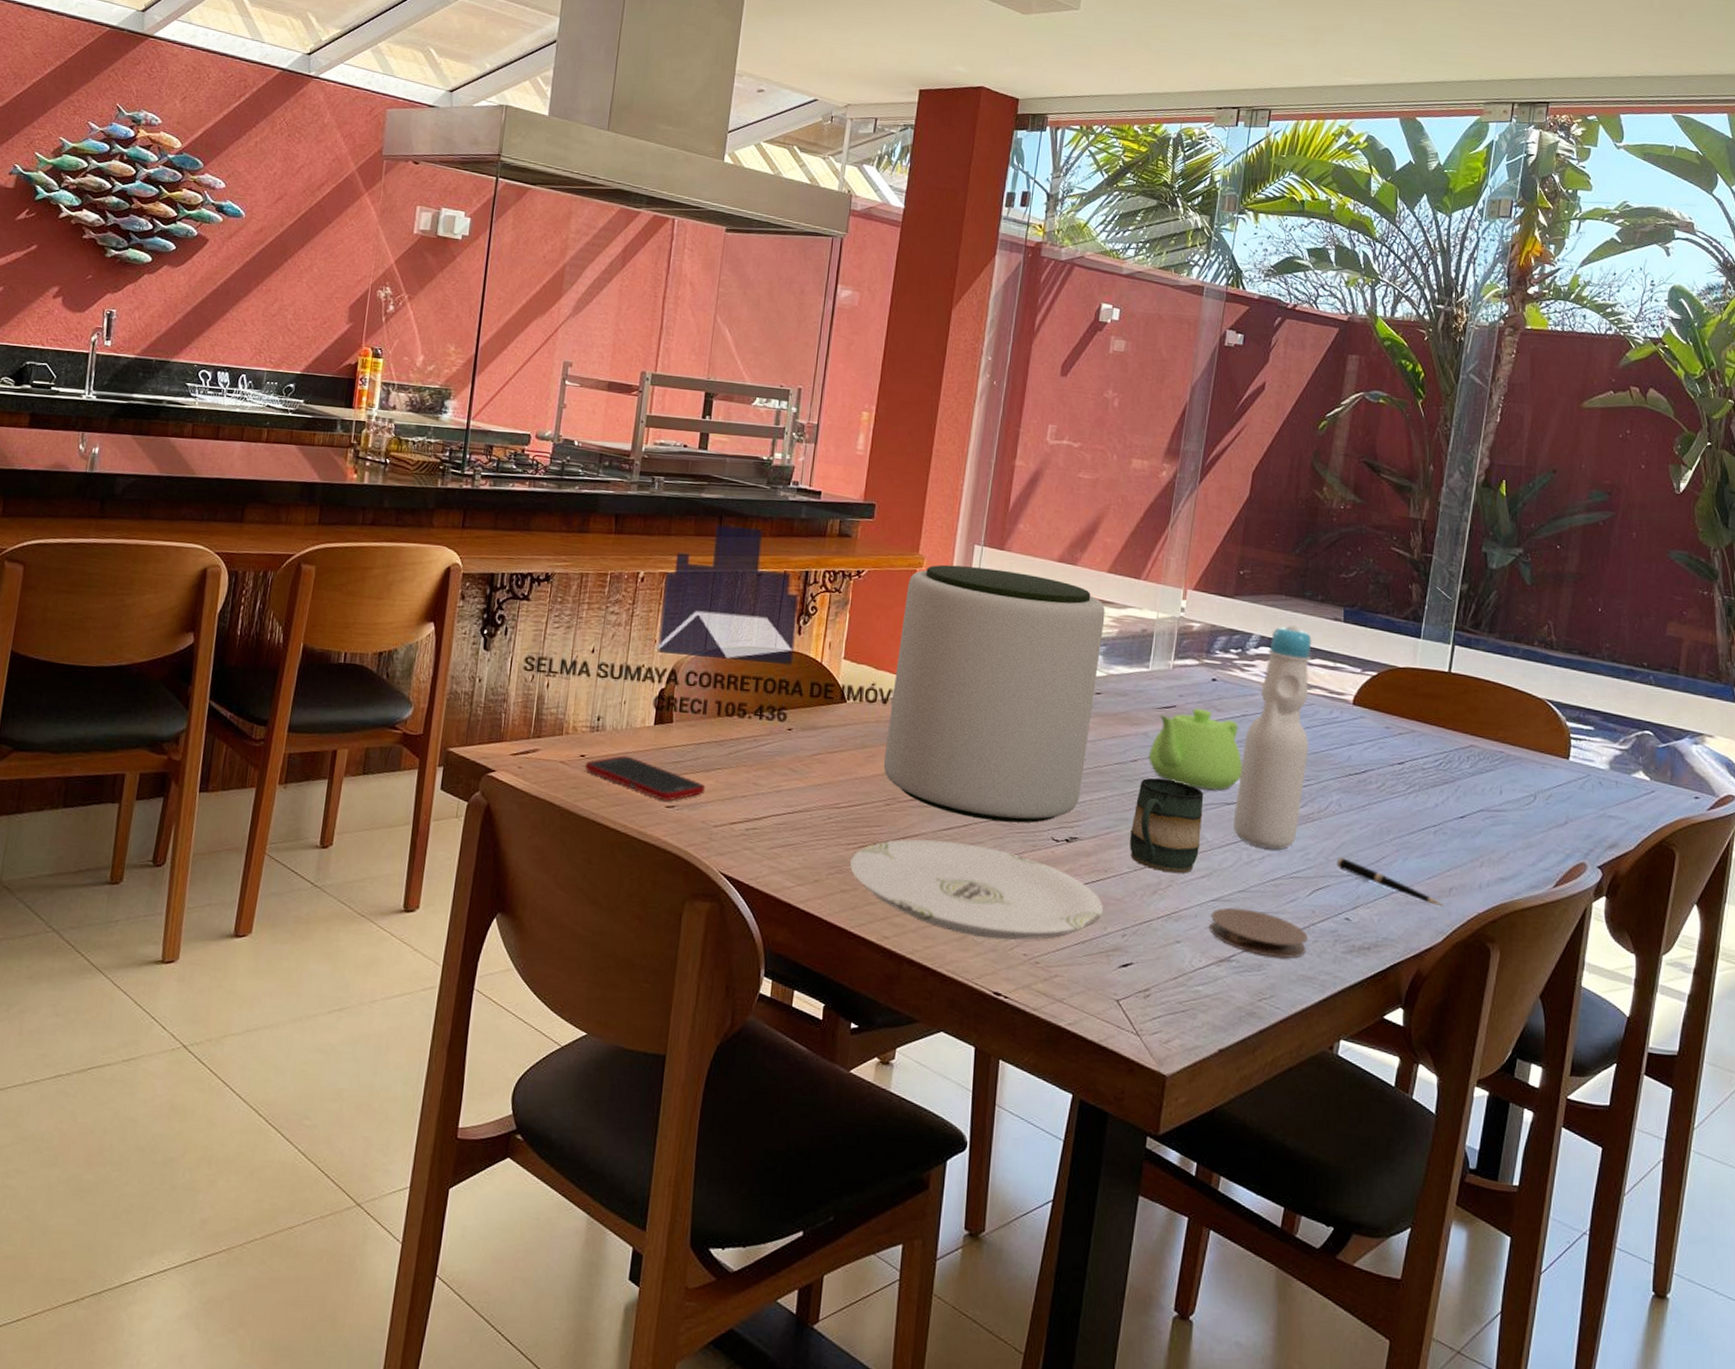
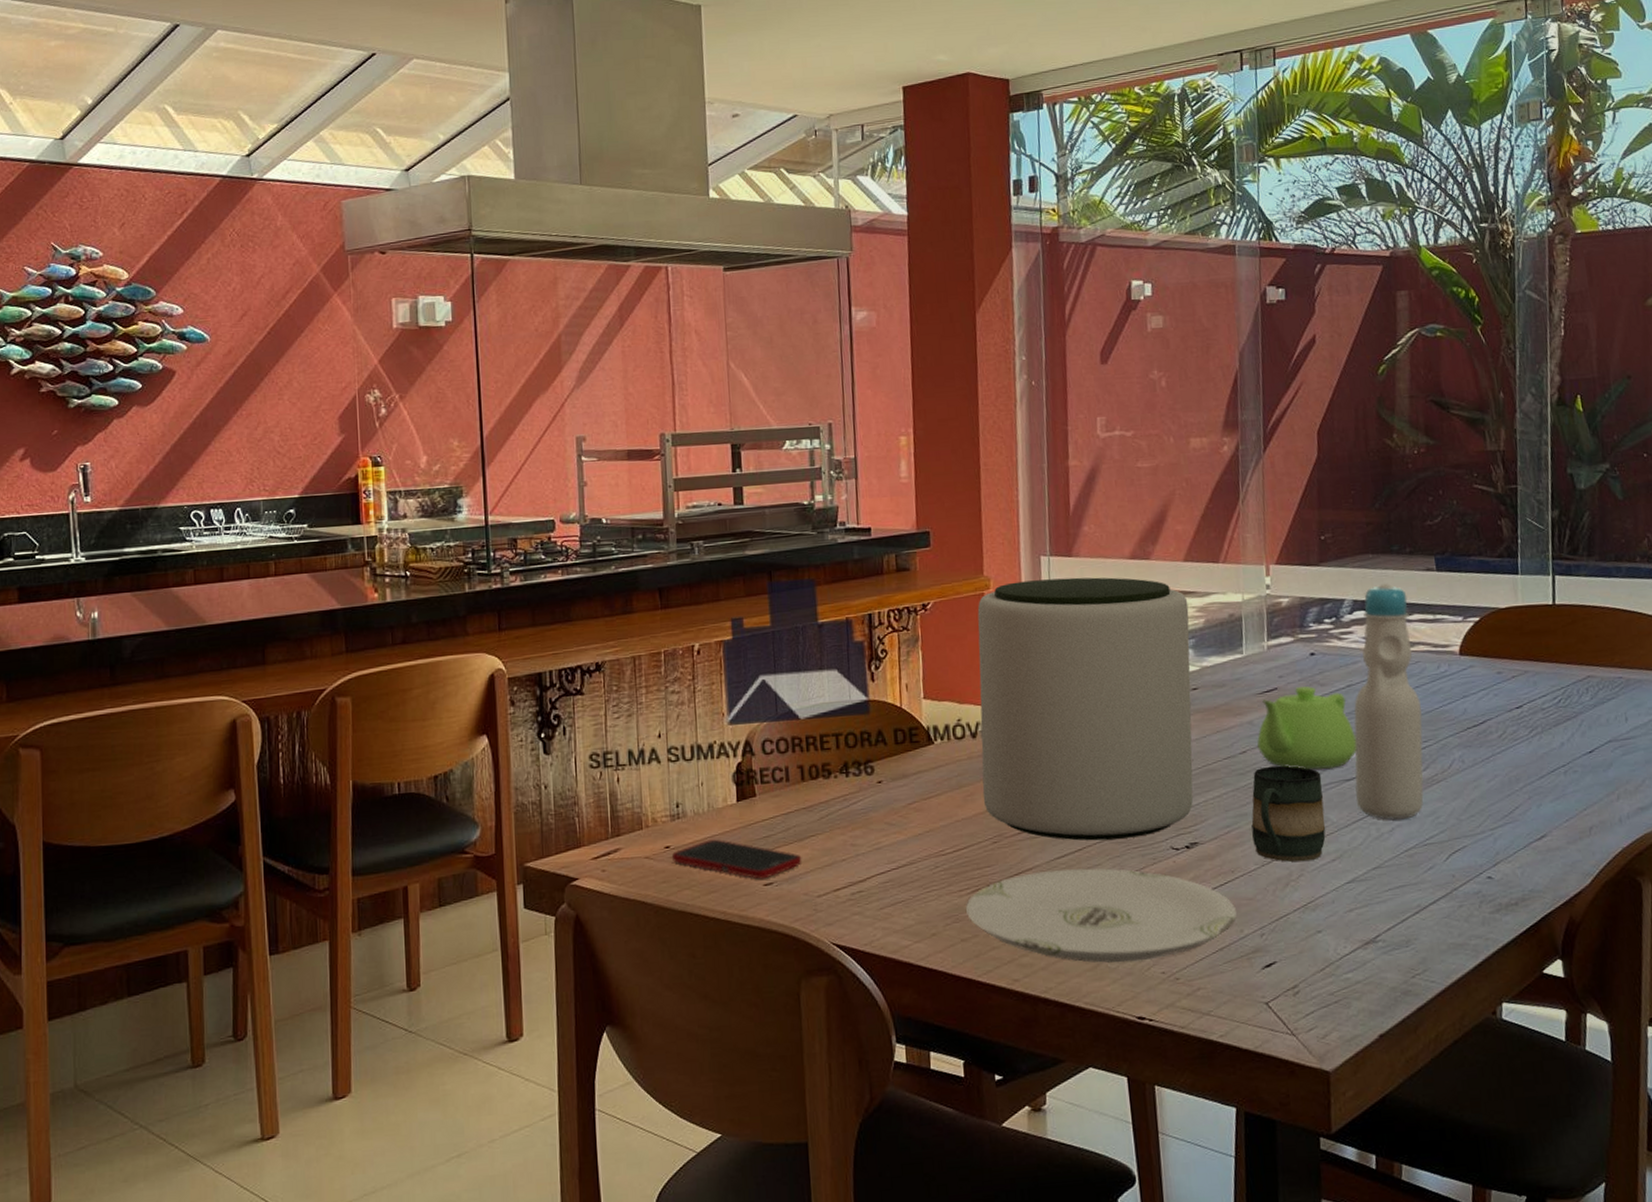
coaster: present [1208,907,1308,958] -> none [1348,885,1452,931]
pen: present [1336,857,1445,908] -> none [1469,814,1587,849]

